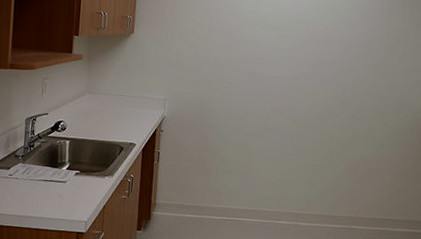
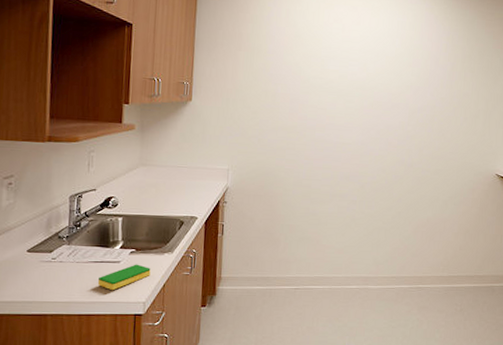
dish sponge: none [46,185,93,208] -> present [97,264,151,290]

